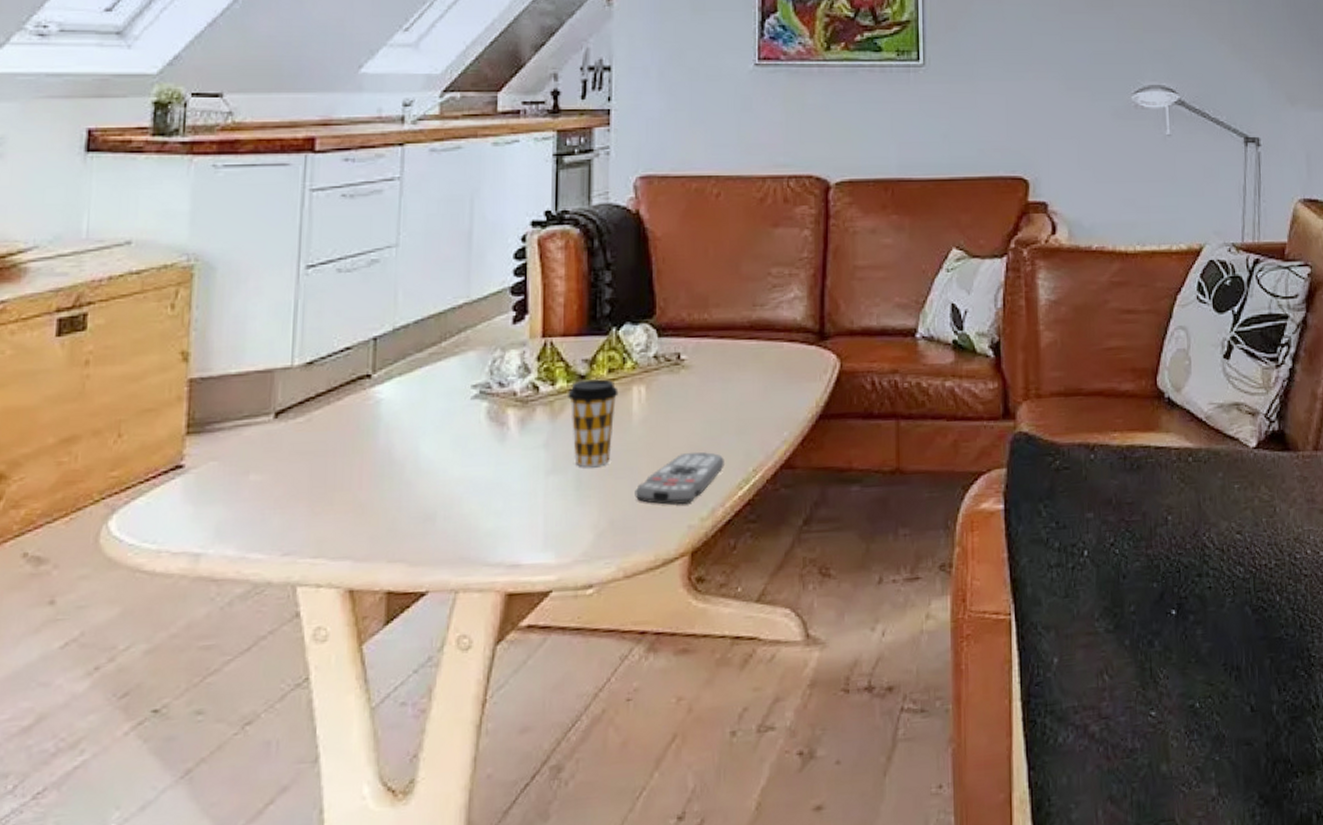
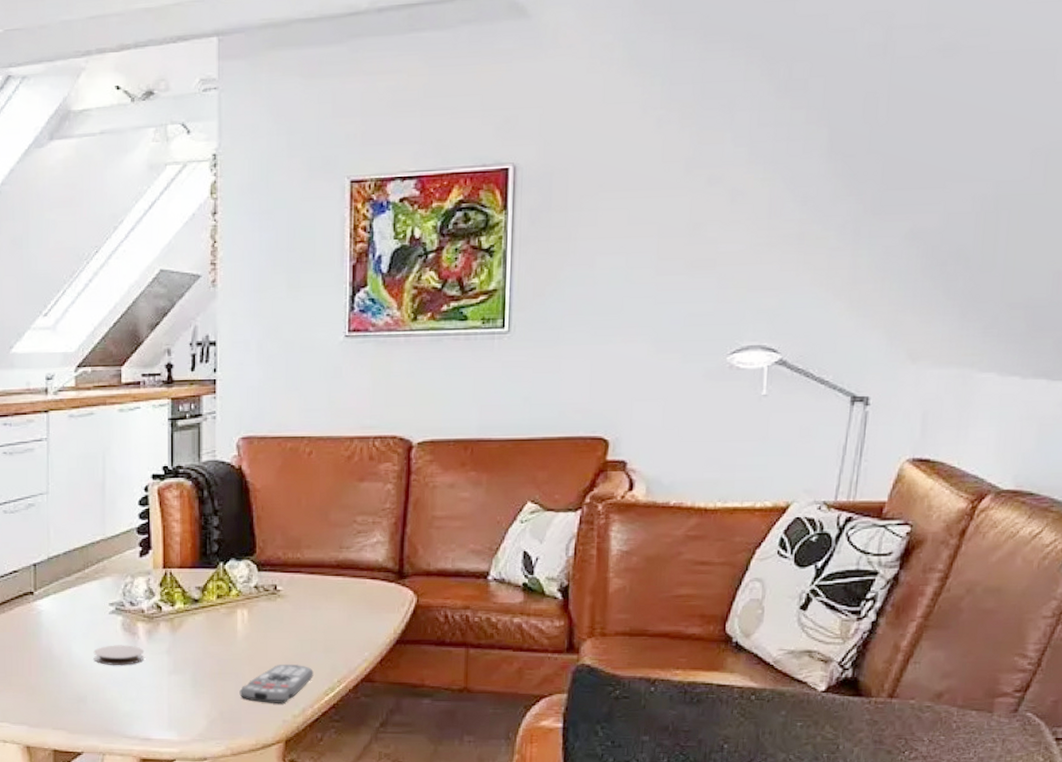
coaster: none [448,439,515,468] -> present [93,645,145,666]
coffee cup: present [568,378,619,467] -> none [185,602,226,670]

